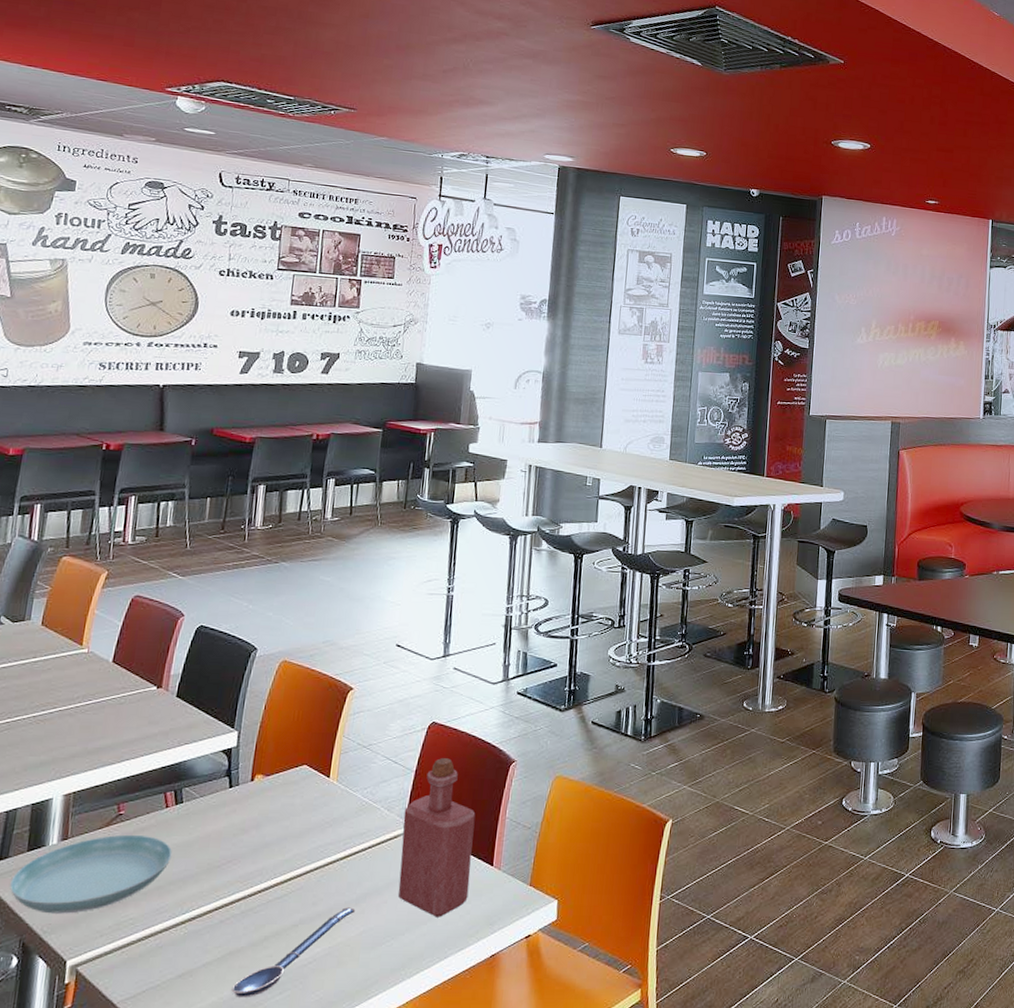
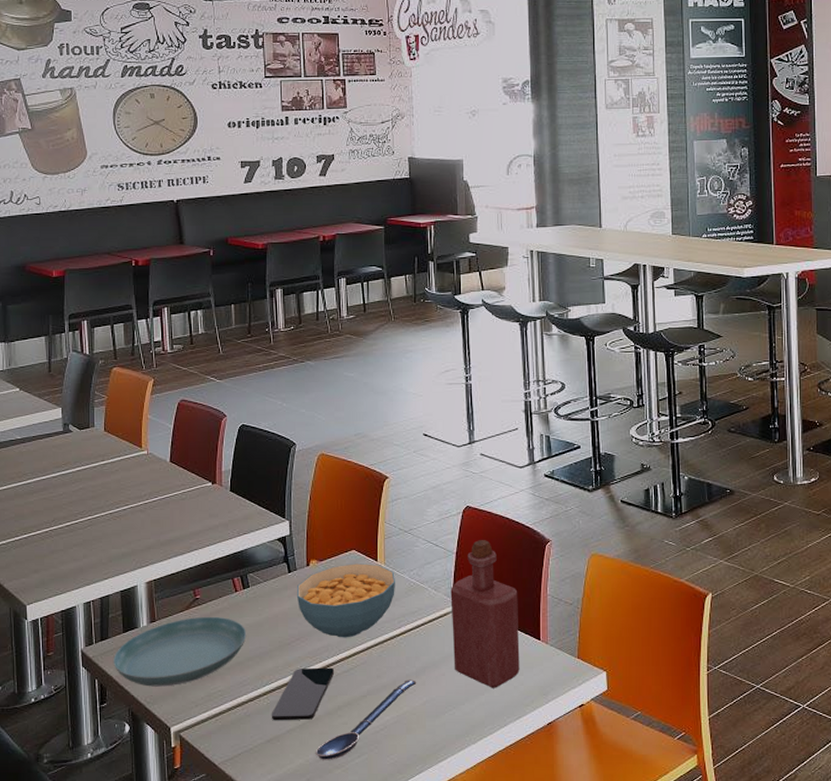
smartphone: none [186,893,265,953] -> present [271,667,334,721]
cereal bowl: none [234,779,347,861] -> present [296,563,395,638]

